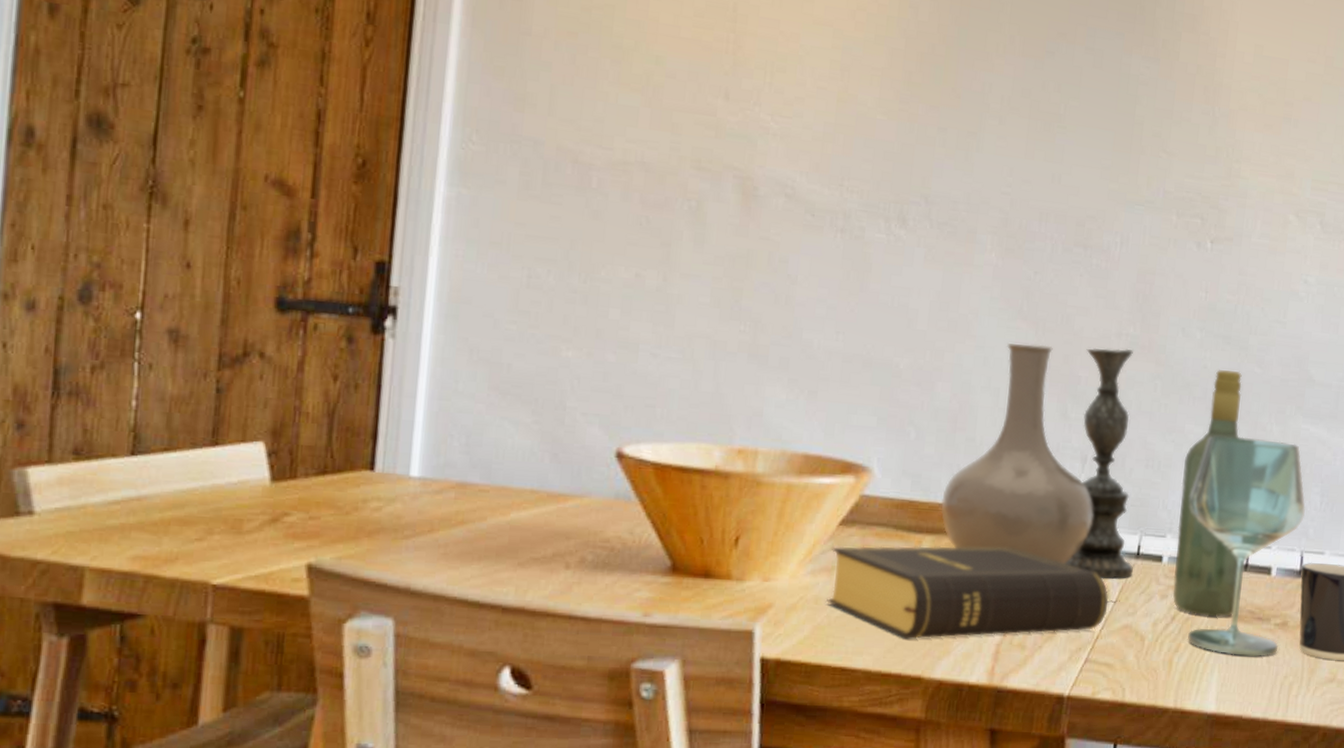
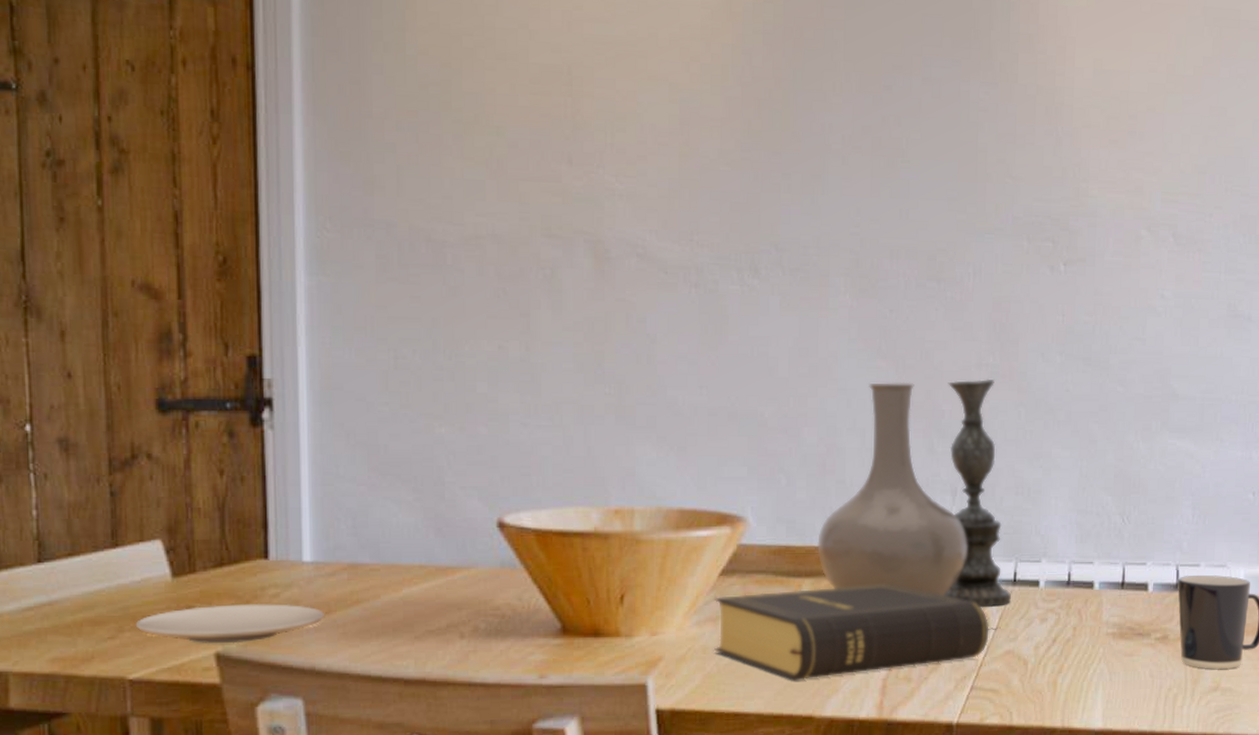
plate: none [226,514,426,556] -> present [135,604,324,644]
wine bottle: present [1172,370,1242,617] -> none [1051,392,1115,636]
wine glass: present [1188,435,1306,656] -> none [1062,457,1178,672]

